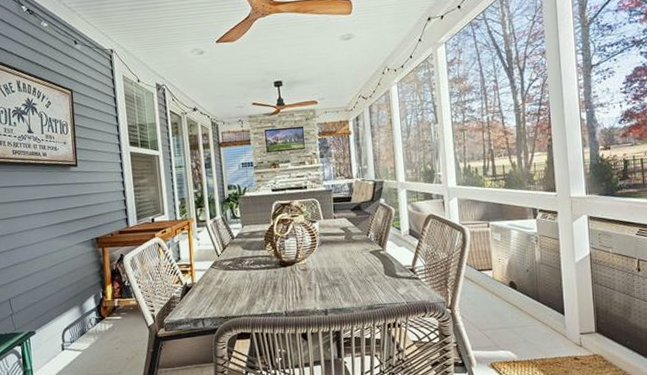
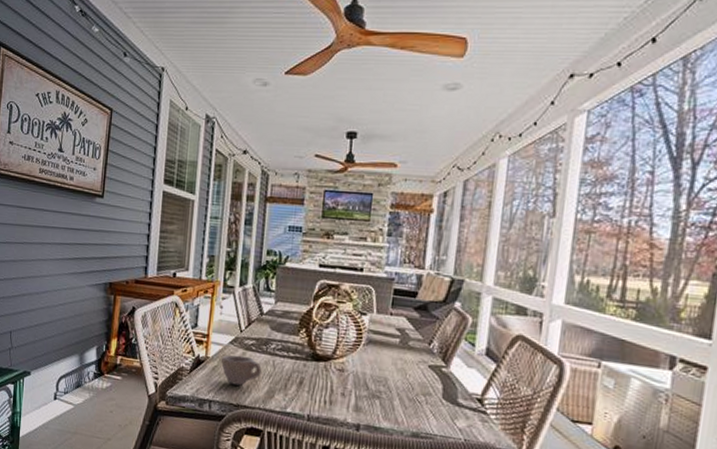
cup: none [206,275,241,301] -> present [221,355,262,386]

